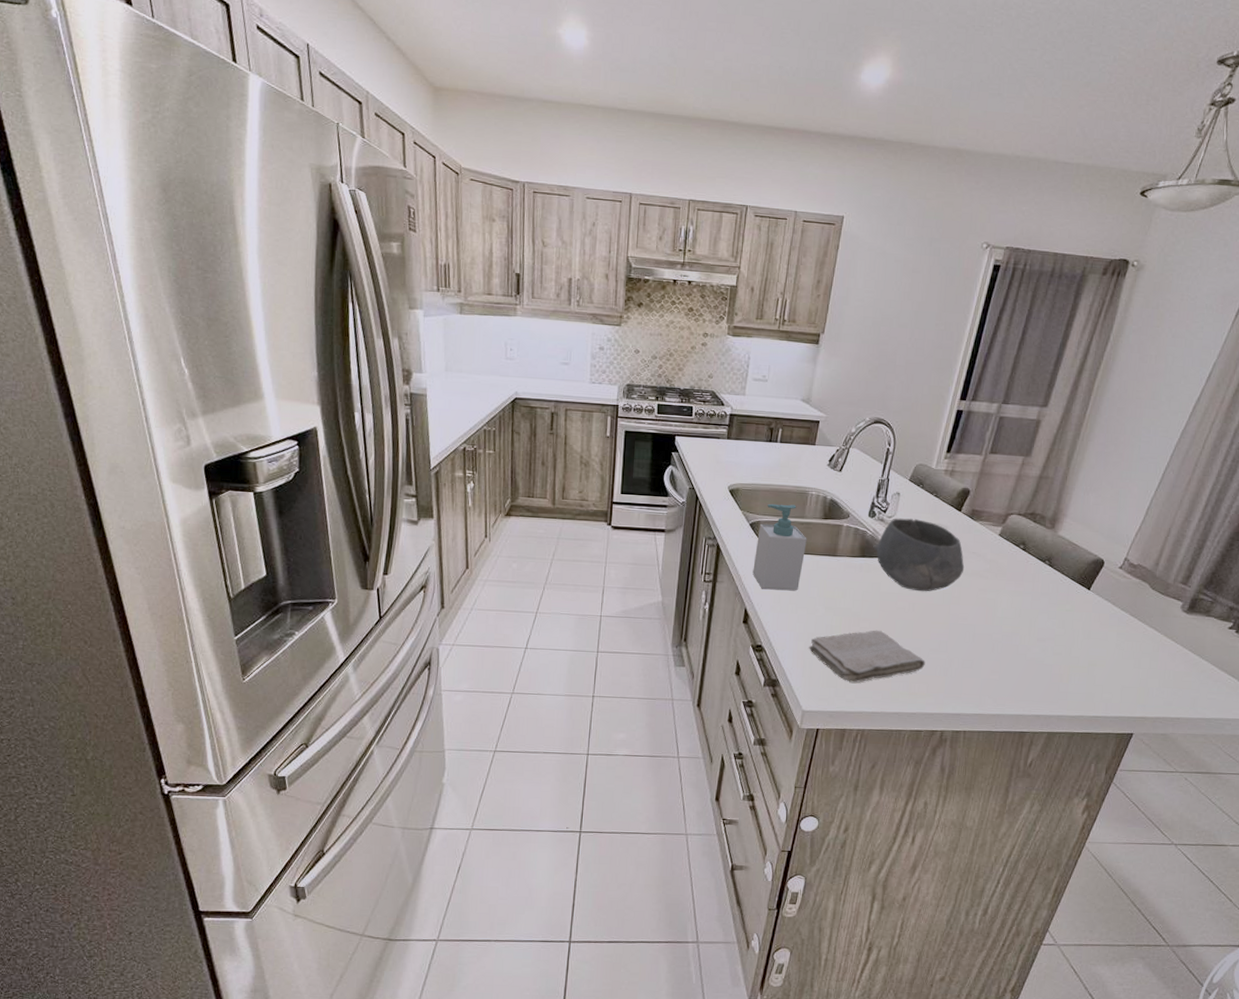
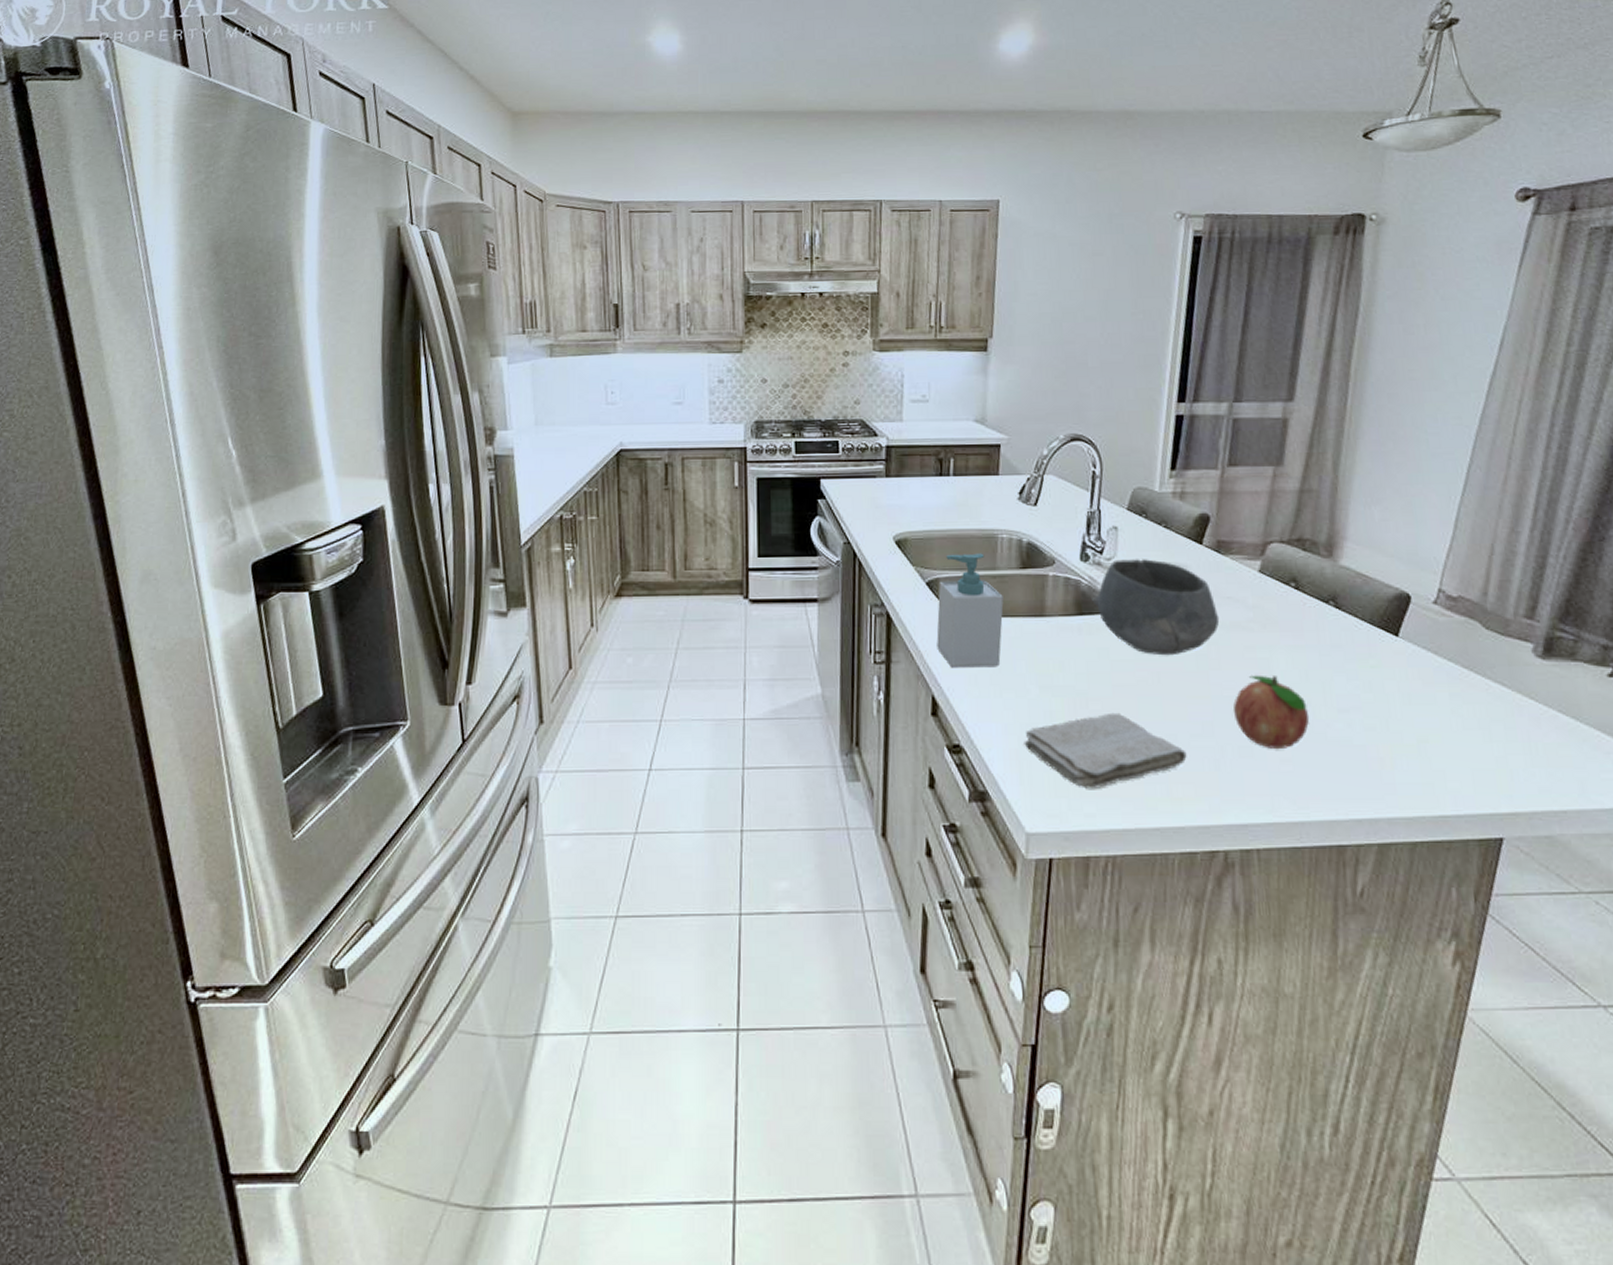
fruit: none [964,611,1017,664] -> present [1233,676,1310,750]

